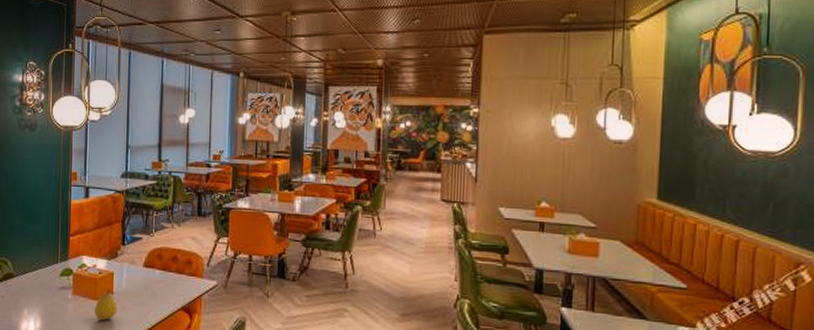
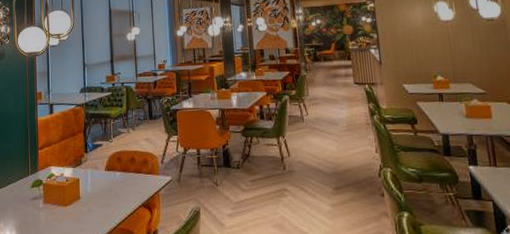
fruit: present [94,290,118,321] -> none [64,196,85,225]

